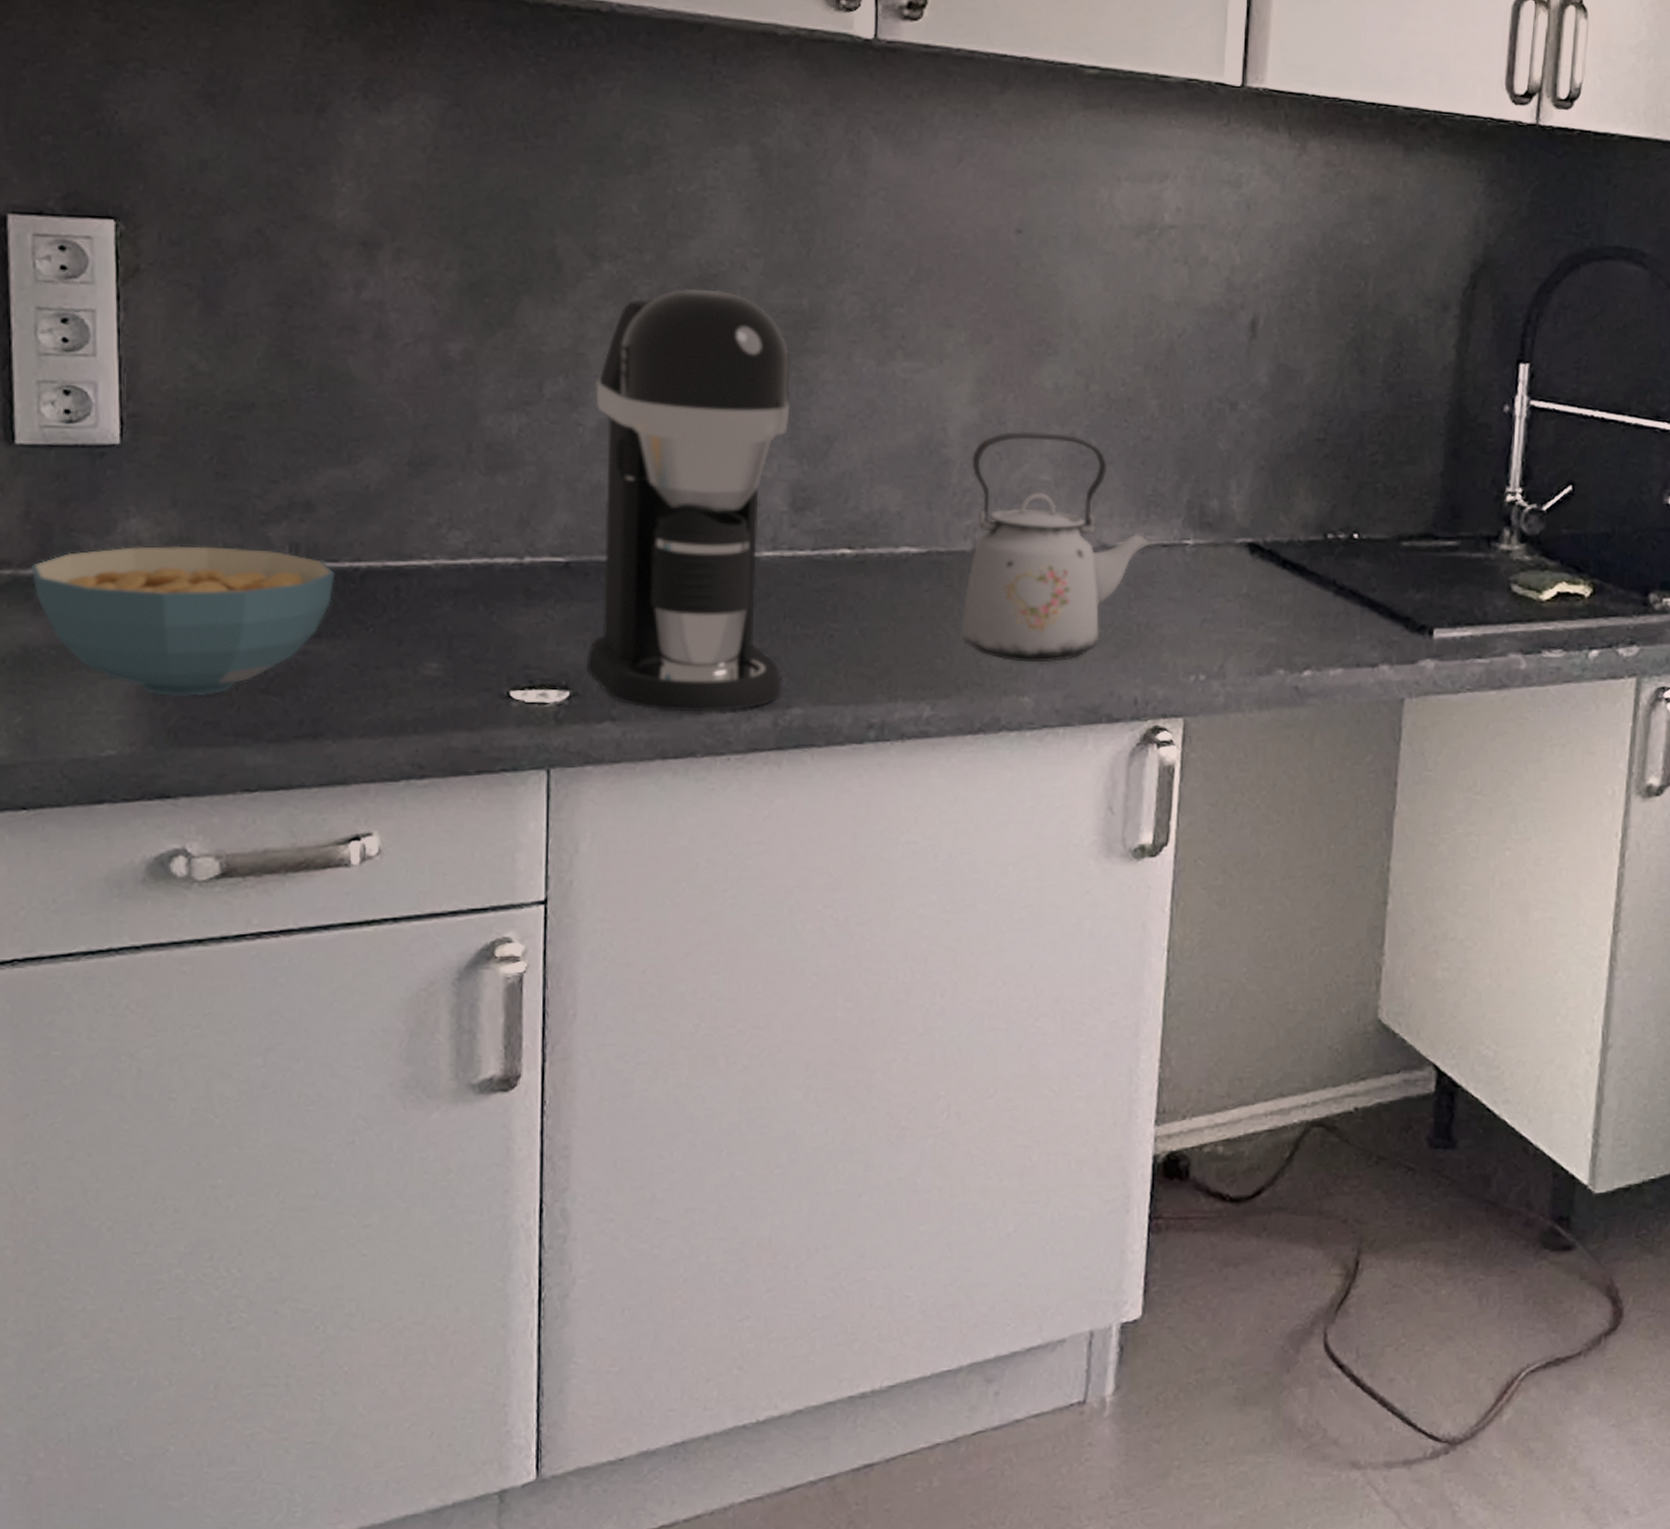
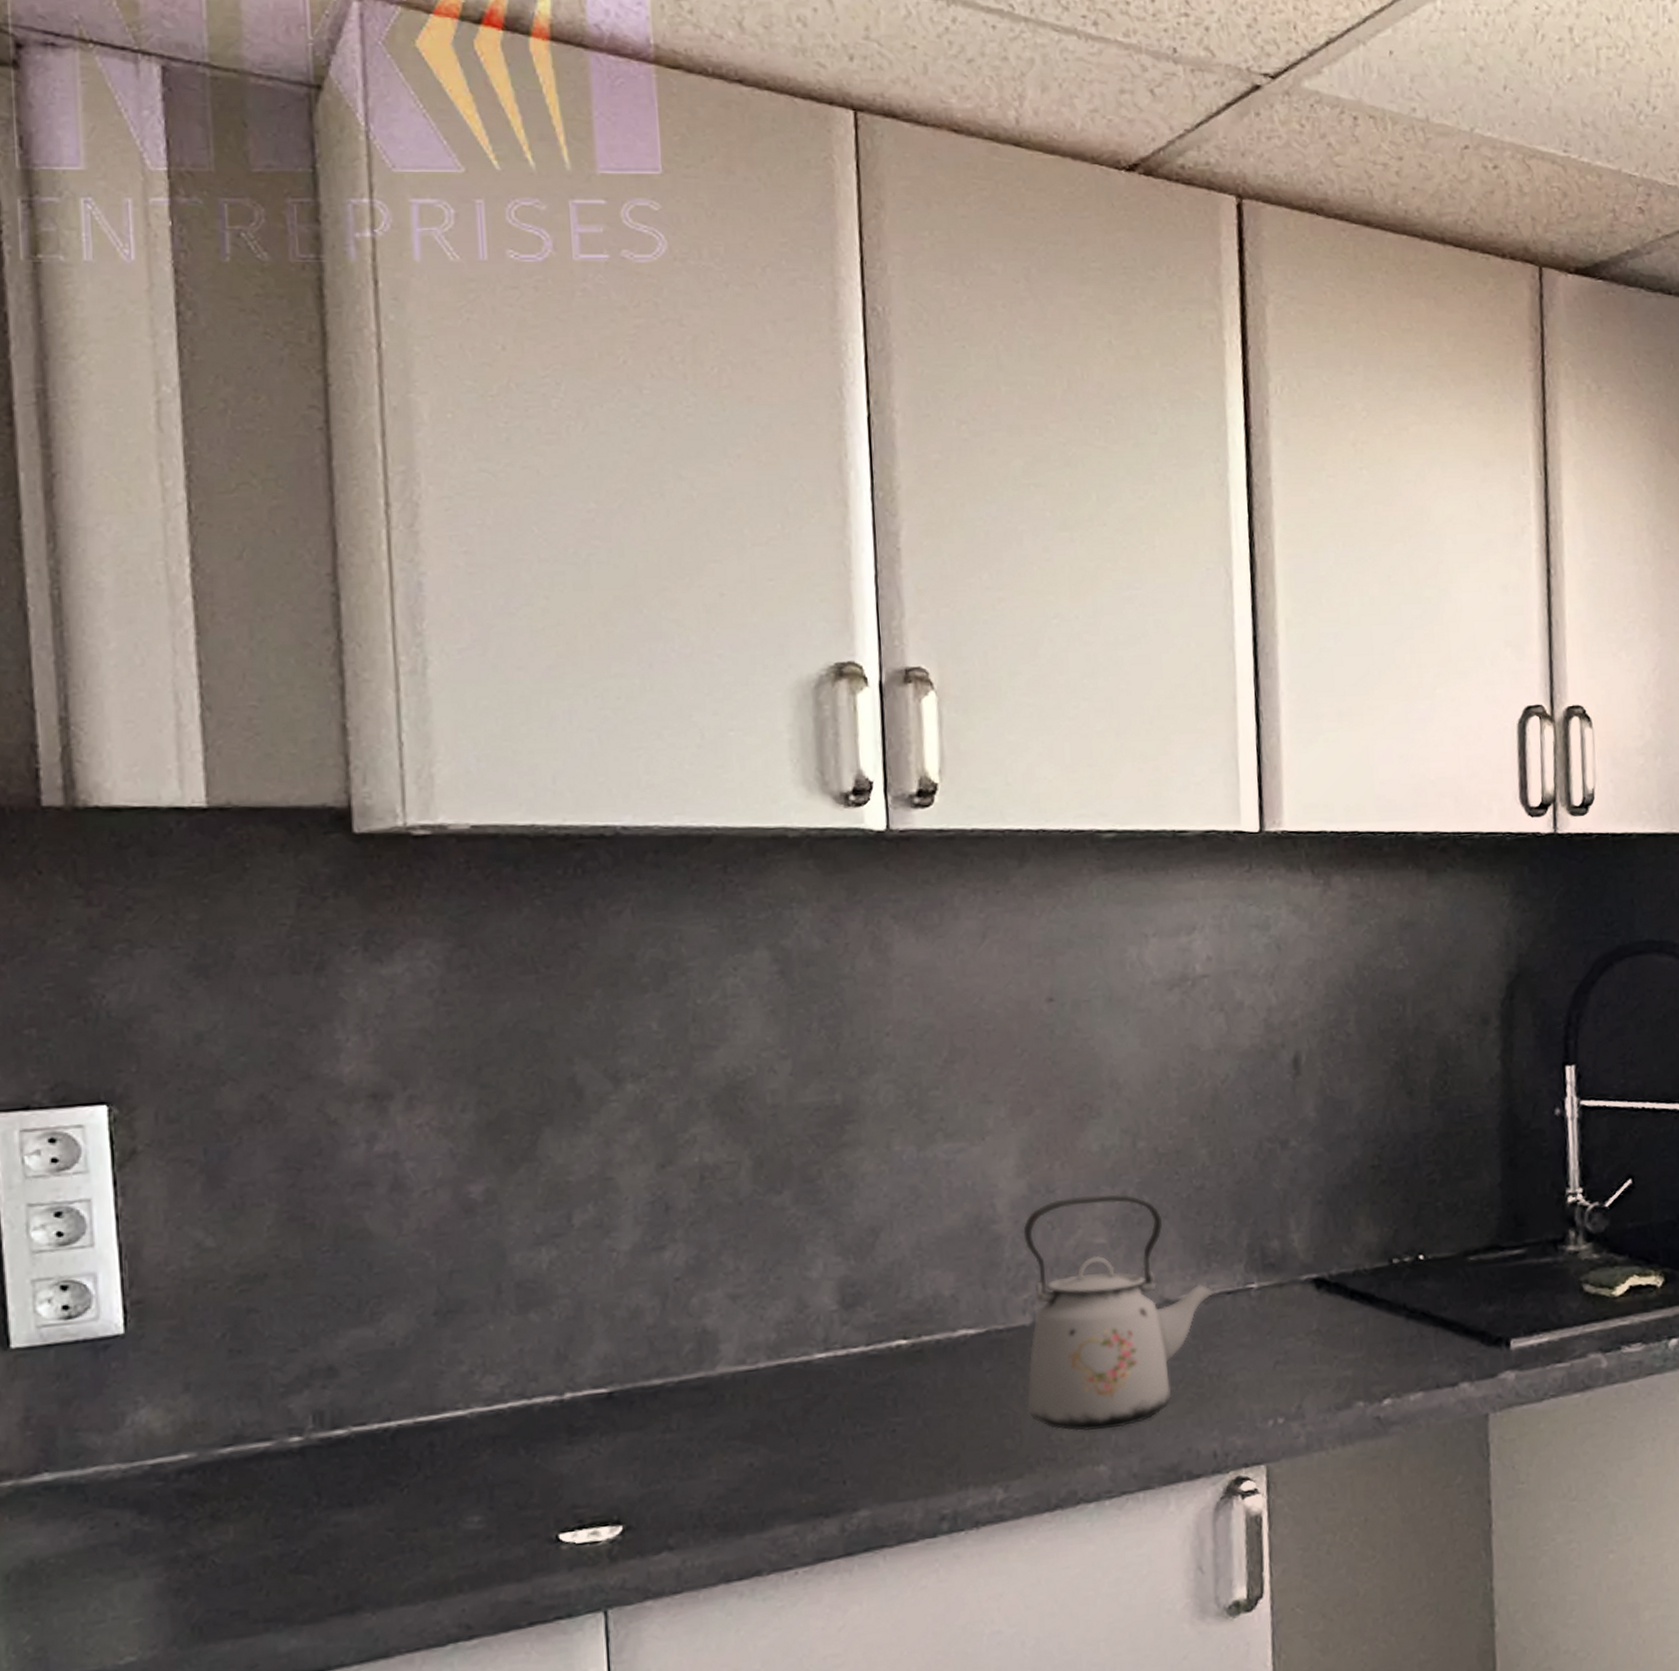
cereal bowl: present [30,545,335,696] -> none [33,1422,364,1591]
coffee maker: present [586,288,791,712] -> none [627,1096,847,1532]

